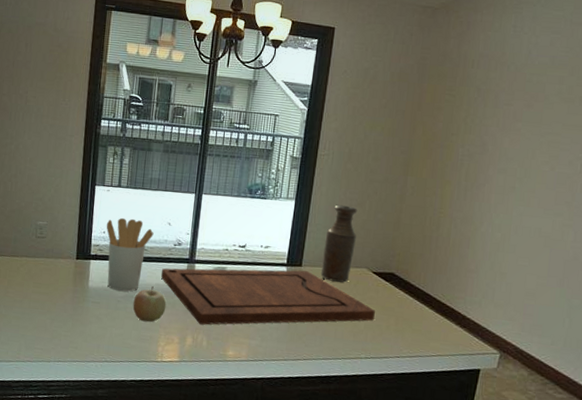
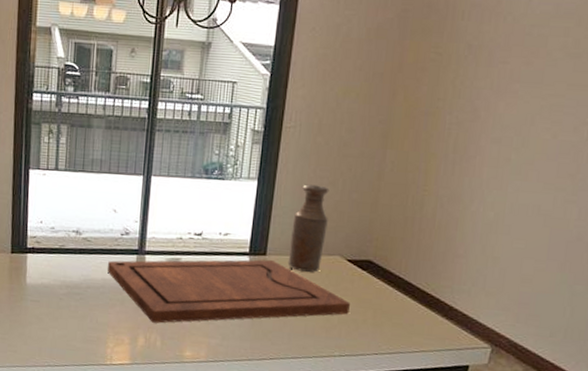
utensil holder: present [106,218,154,292] -> none [43,206,98,288]
fruit: present [133,286,167,322] -> none [76,282,115,322]

